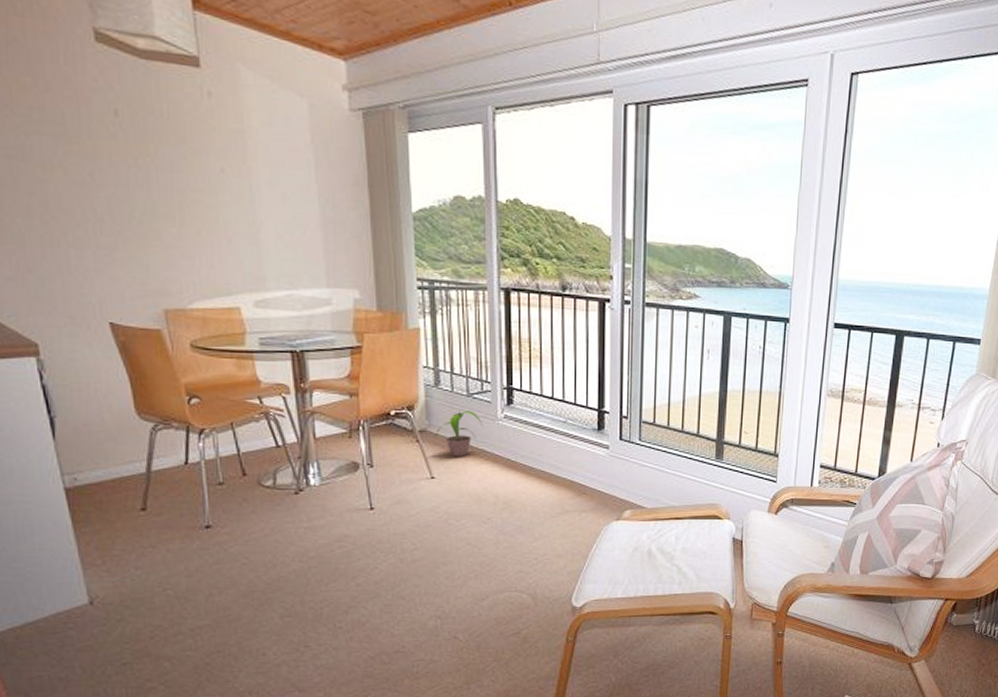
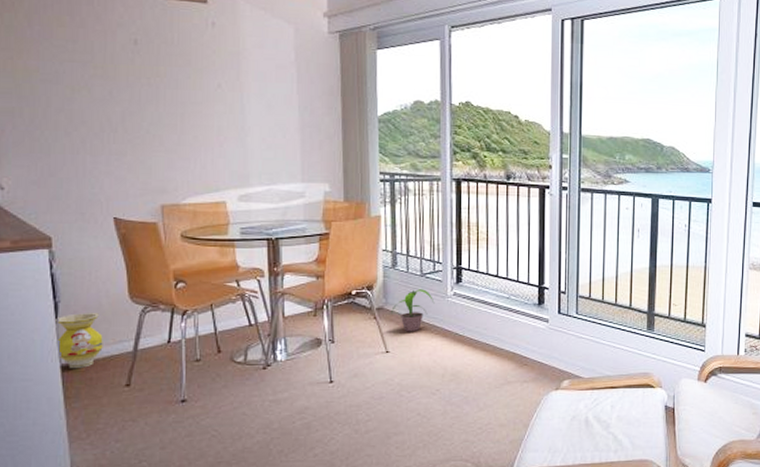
vase: none [53,430,111,490] -> present [55,313,103,368]

